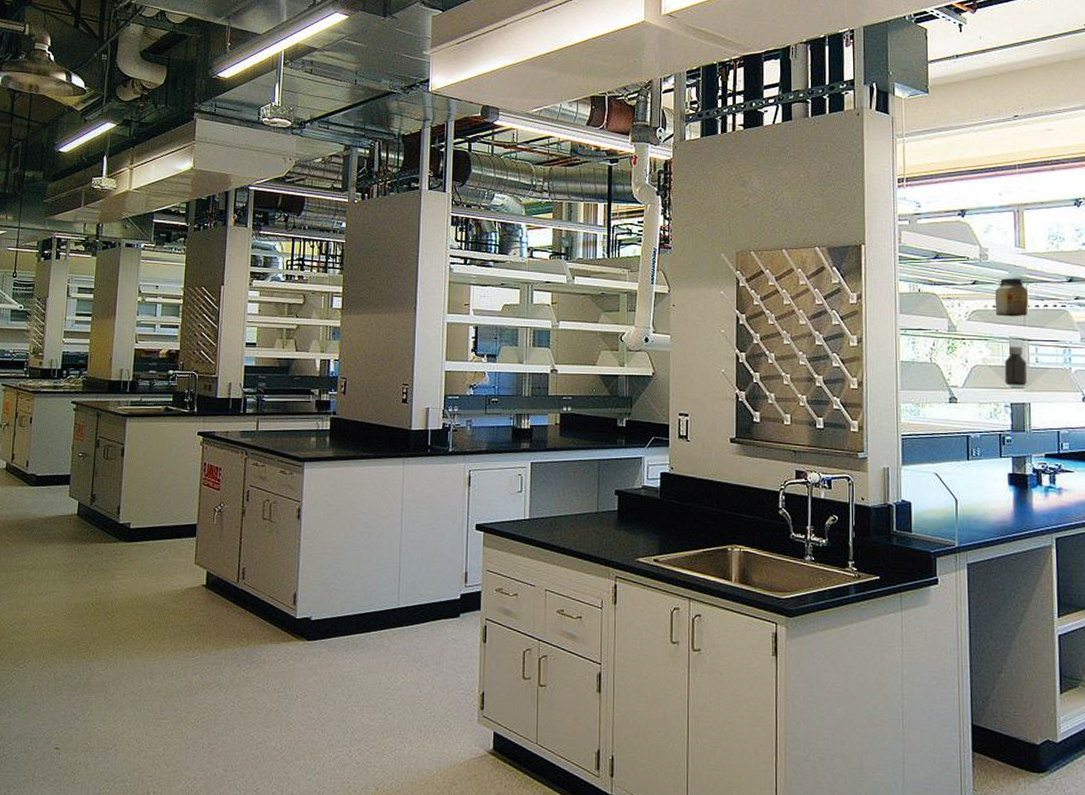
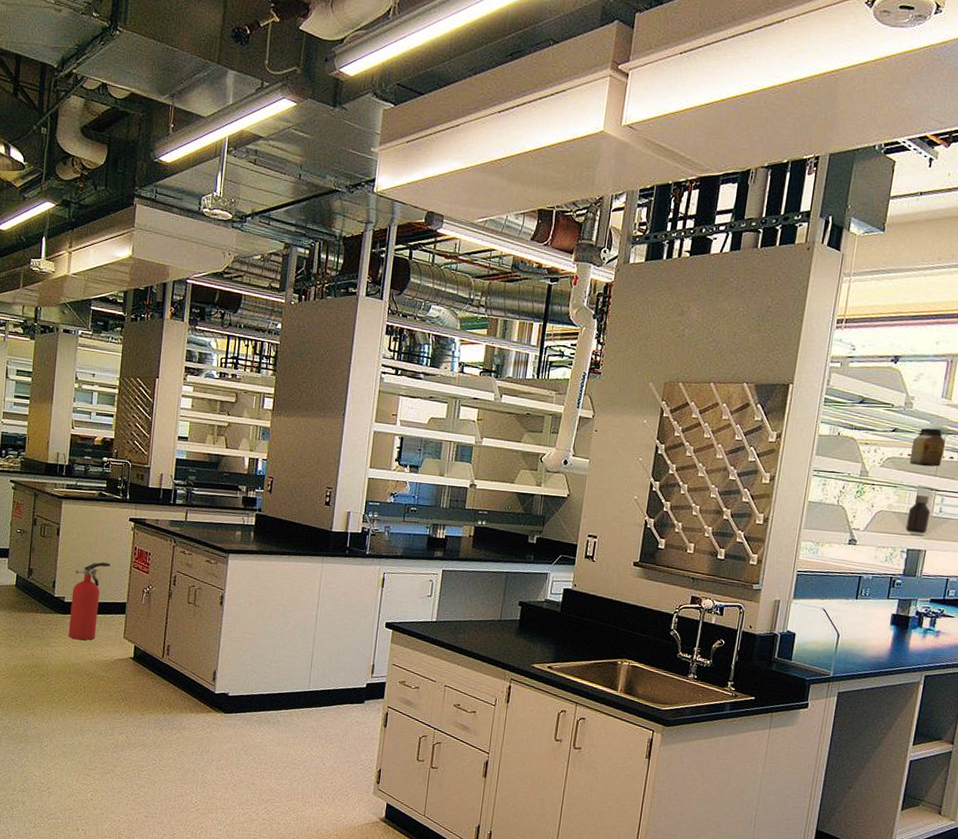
fire extinguisher: none [134,482,179,570] -> present [68,562,110,640]

